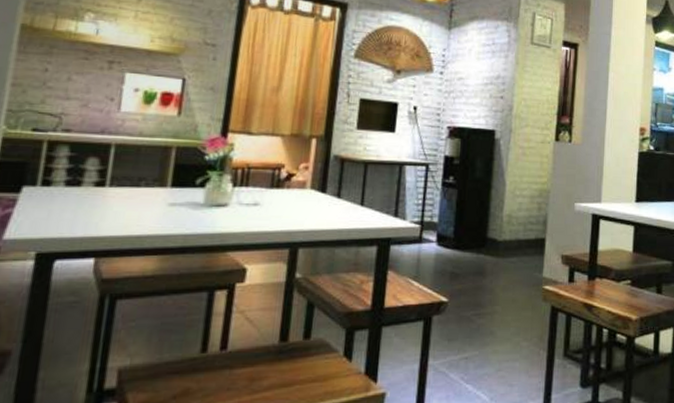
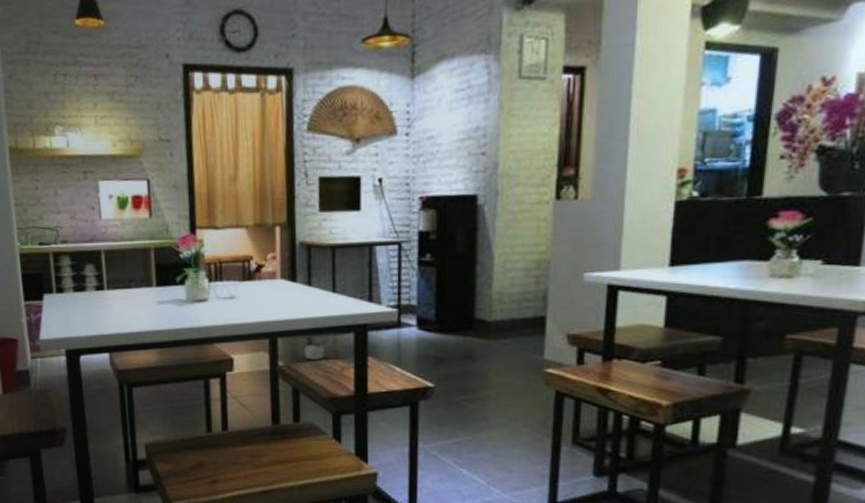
potted plant: none [314,247,356,272] -> present [292,335,333,360]

